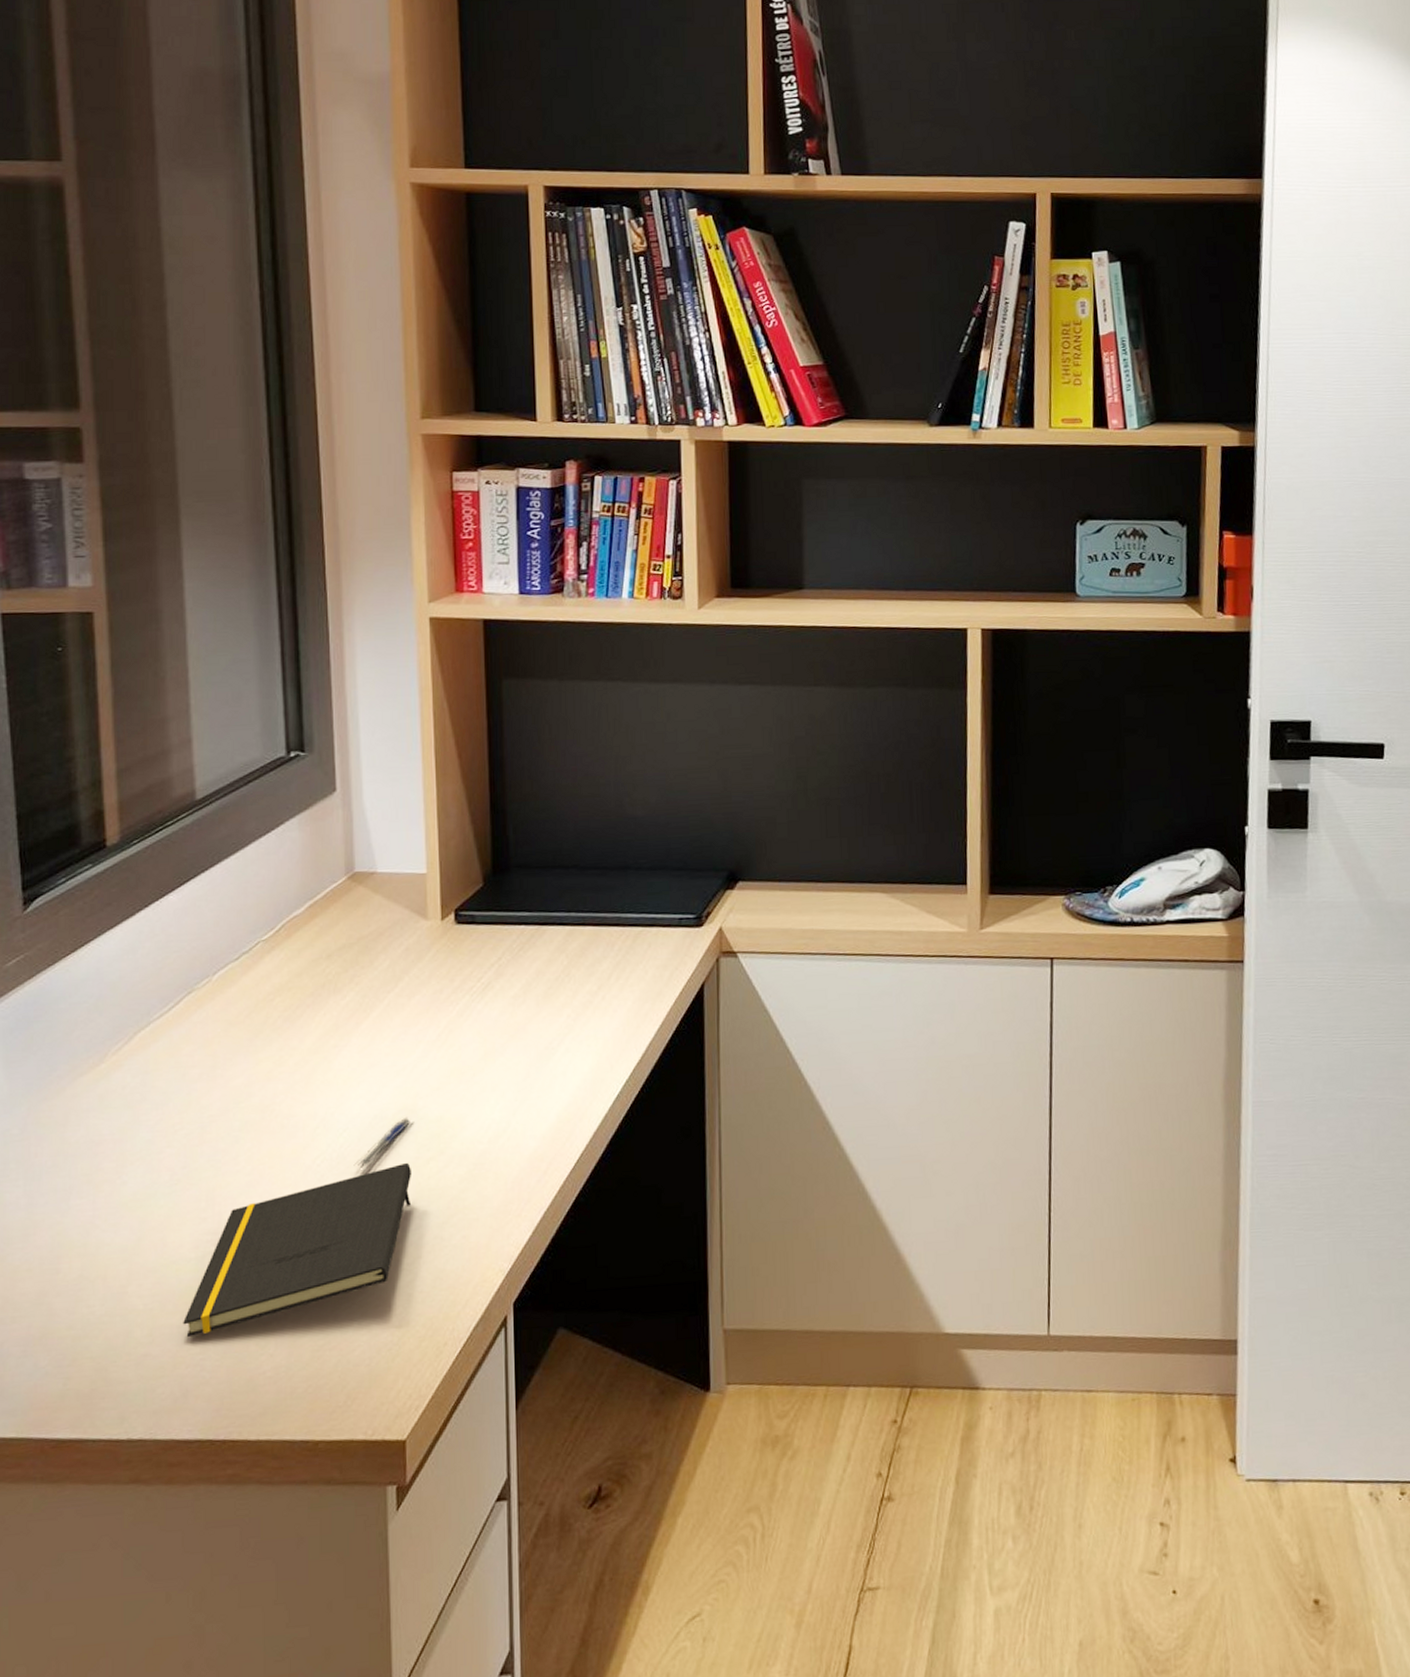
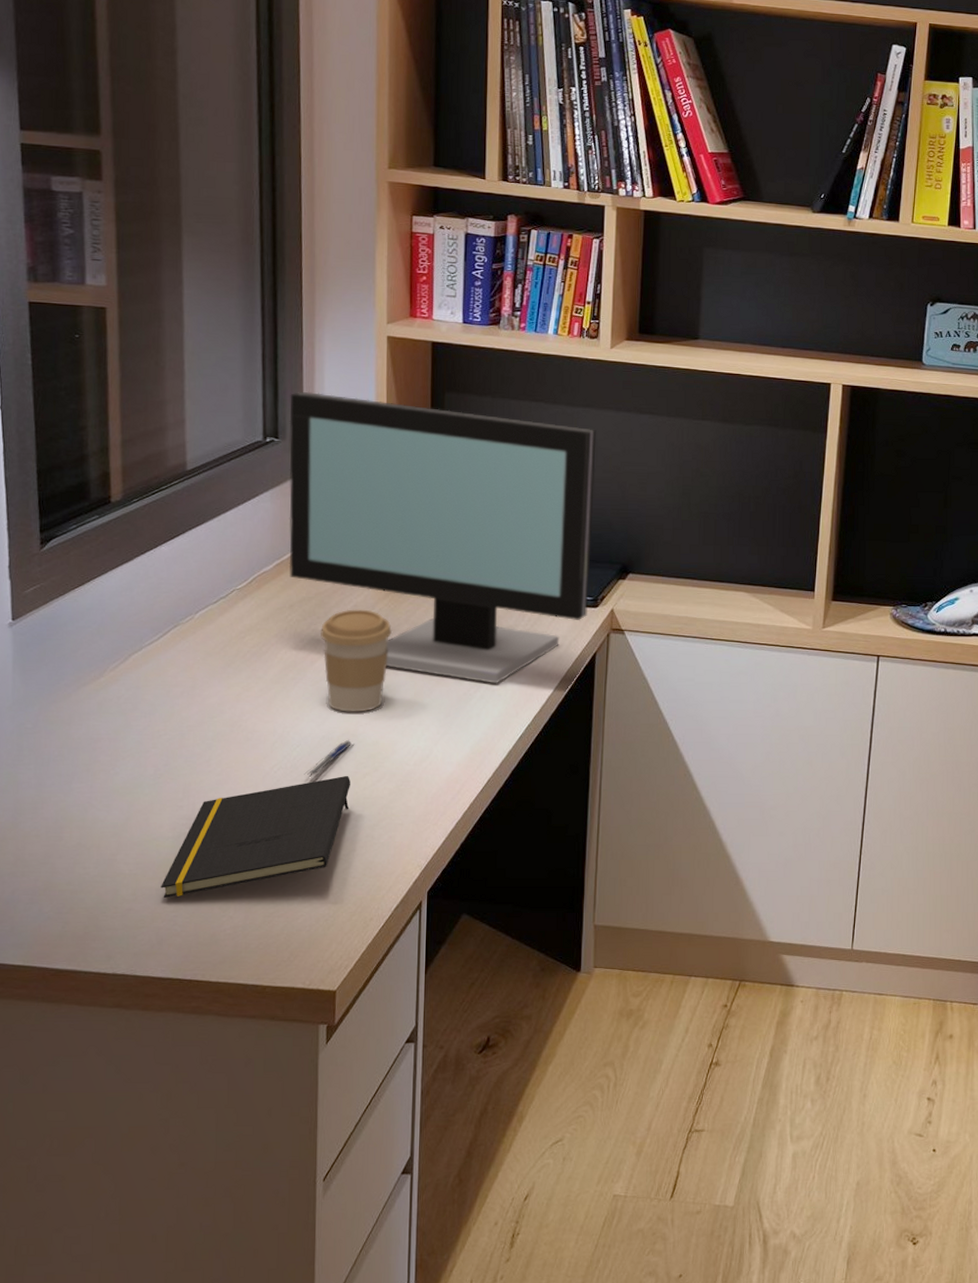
computer monitor: none [316,692,691,1033] -> present [289,391,597,684]
coffee cup: none [366,952,454,1083] -> present [321,609,393,712]

